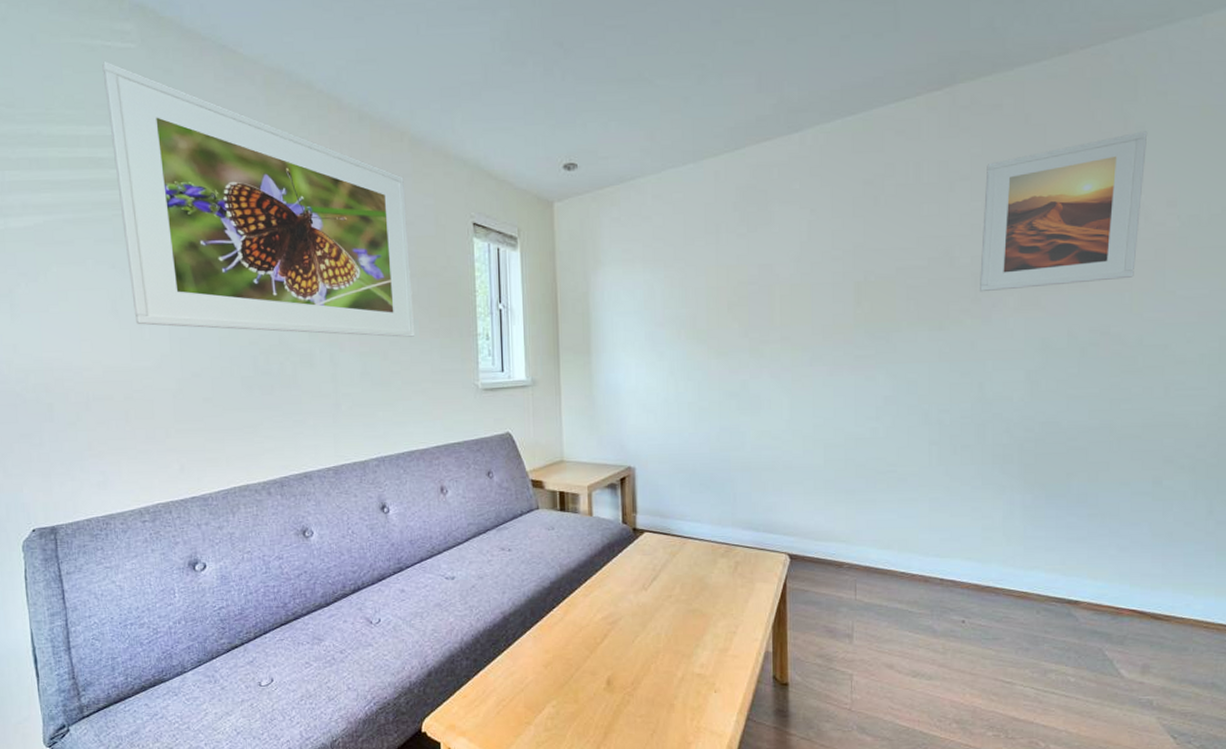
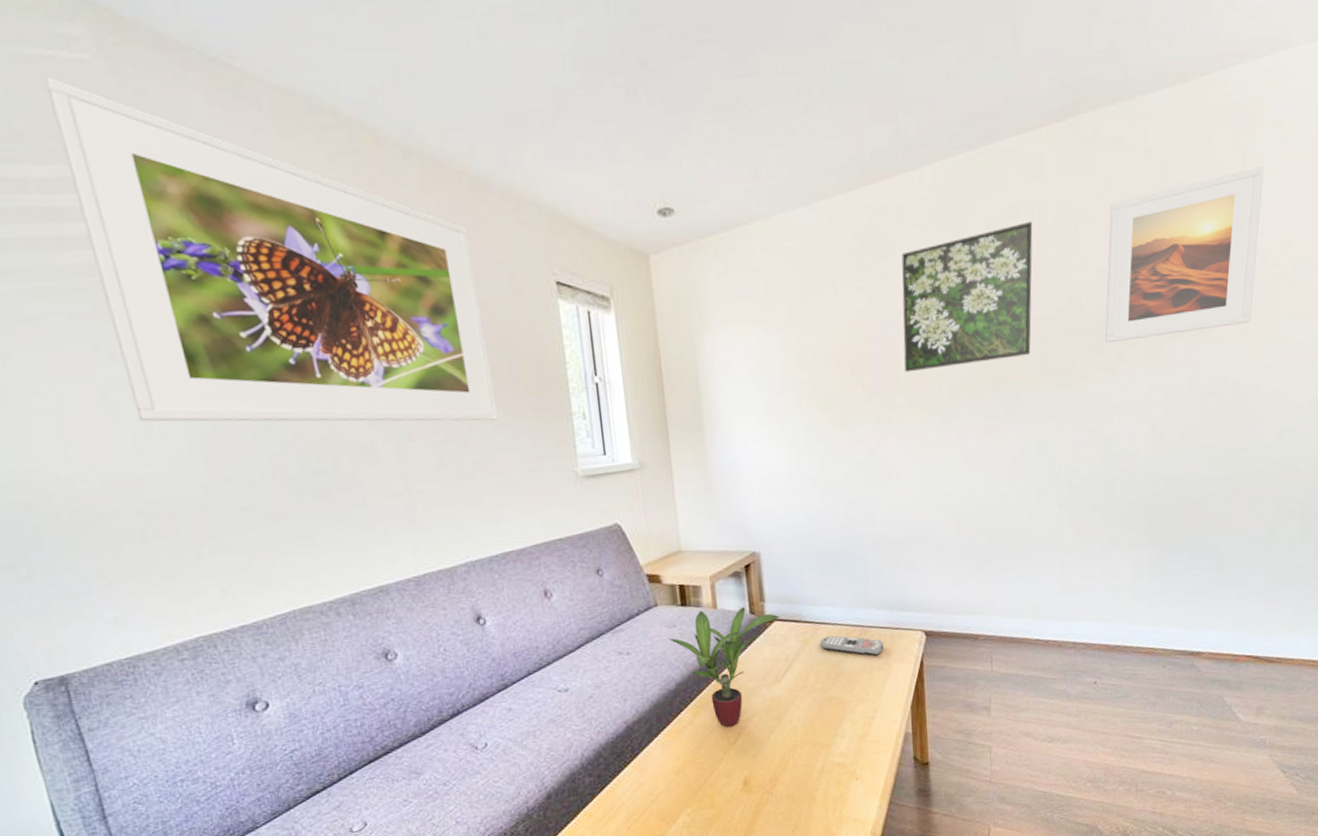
potted plant: none [547,516,650,628] -> present [669,606,779,728]
remote control: none [686,550,748,573] -> present [819,635,884,656]
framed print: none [779,178,909,312] -> present [901,220,1033,373]

